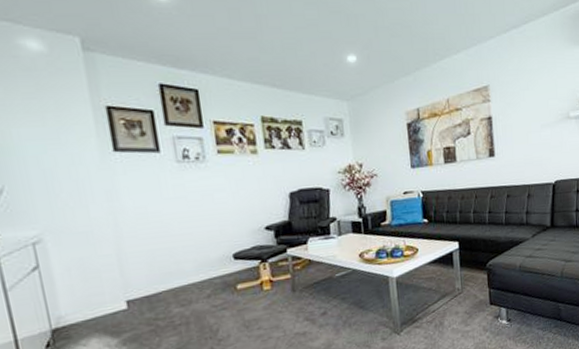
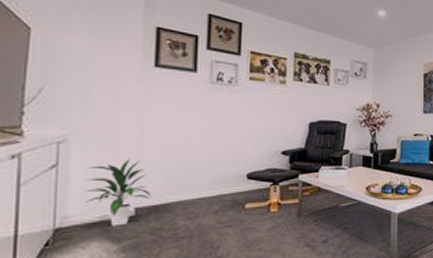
indoor plant: none [70,251,140,322] -> present [85,157,151,227]

